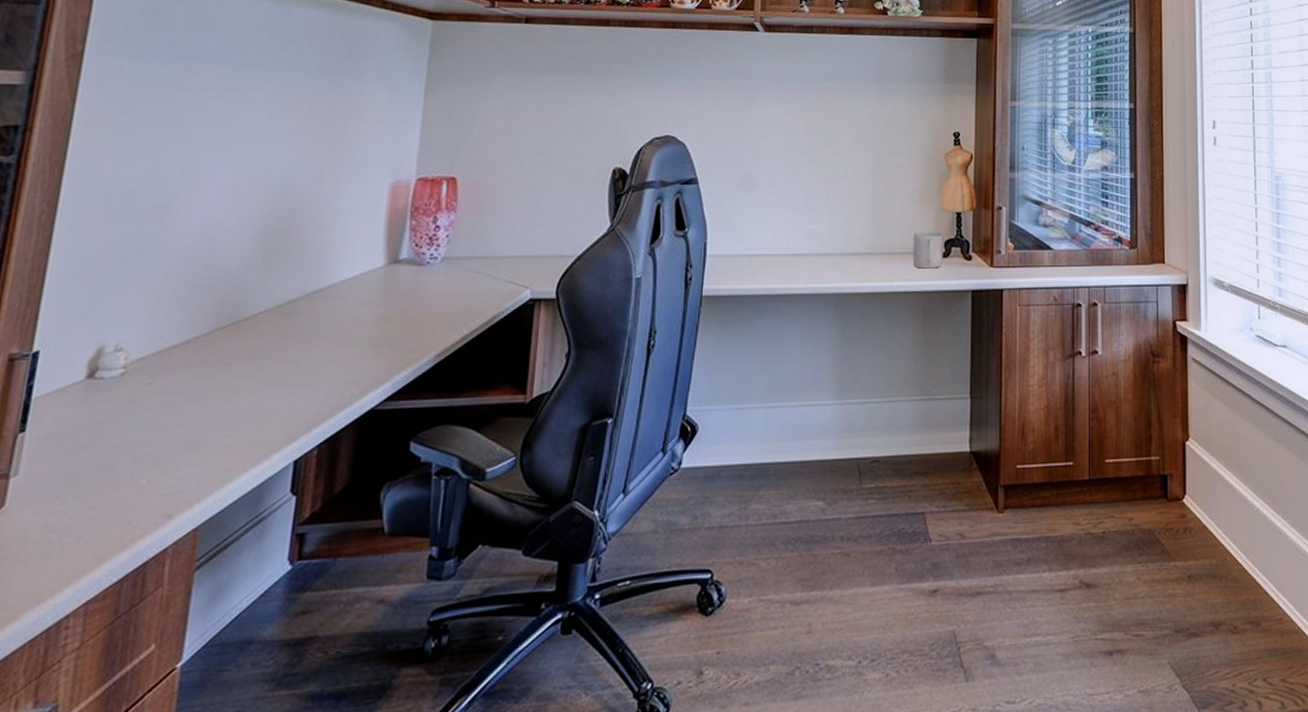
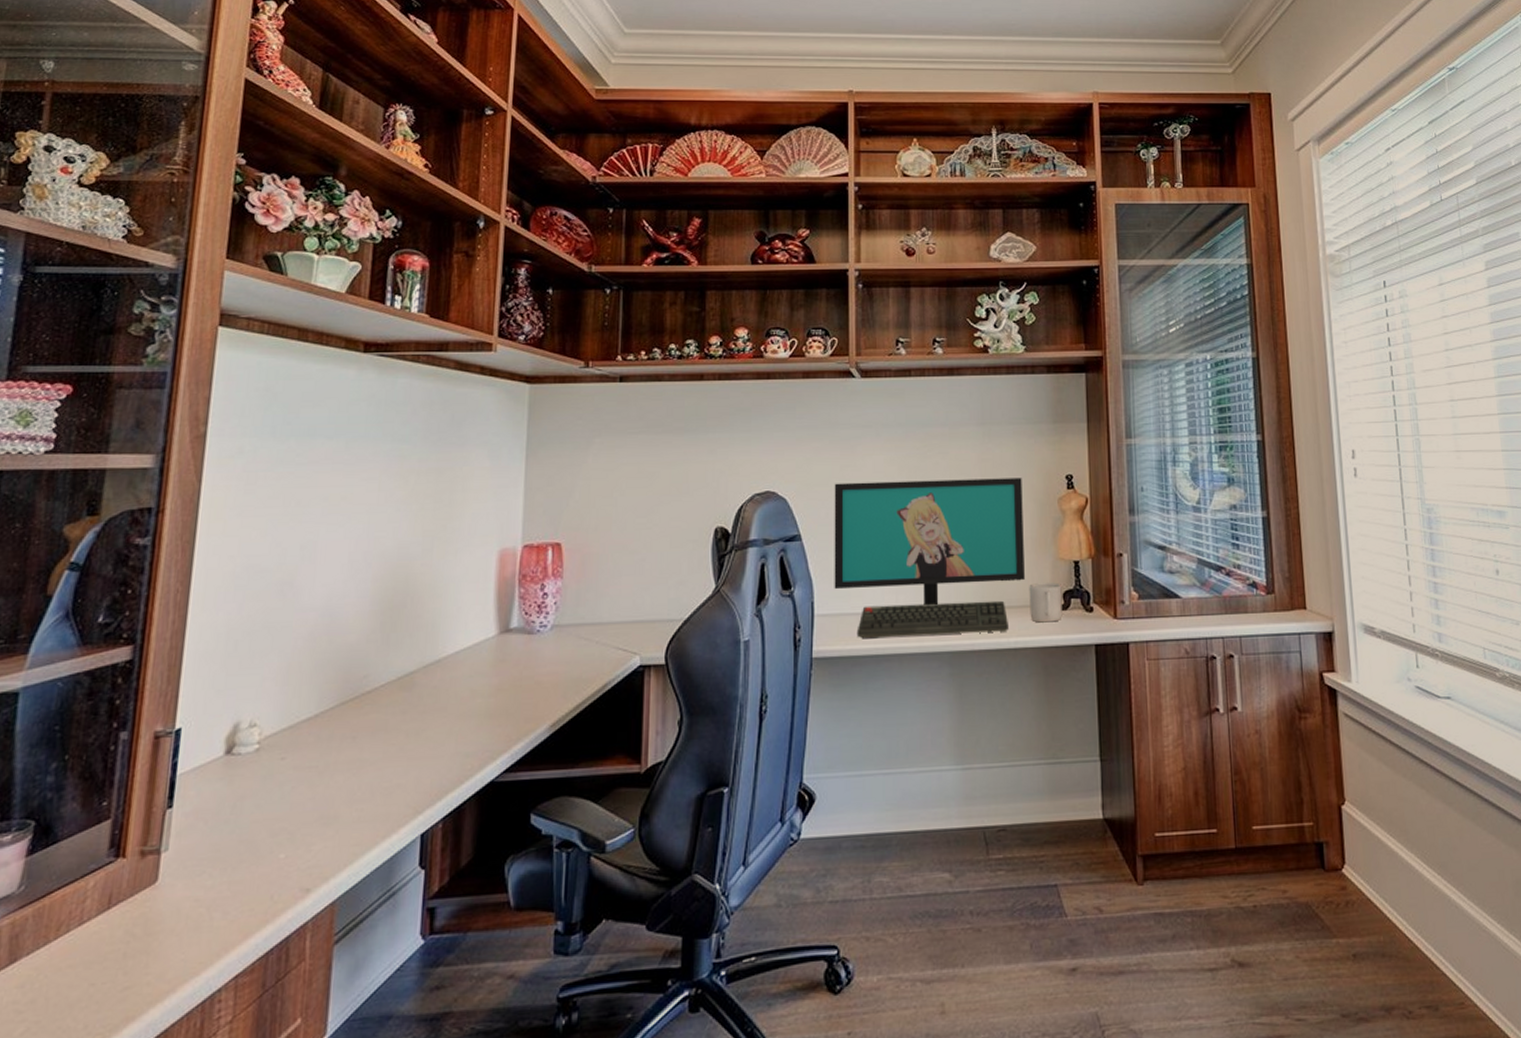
computer monitor: none [727,130,912,249] -> present [834,478,1025,605]
computer keyboard: none [746,247,892,278] -> present [856,600,1008,638]

